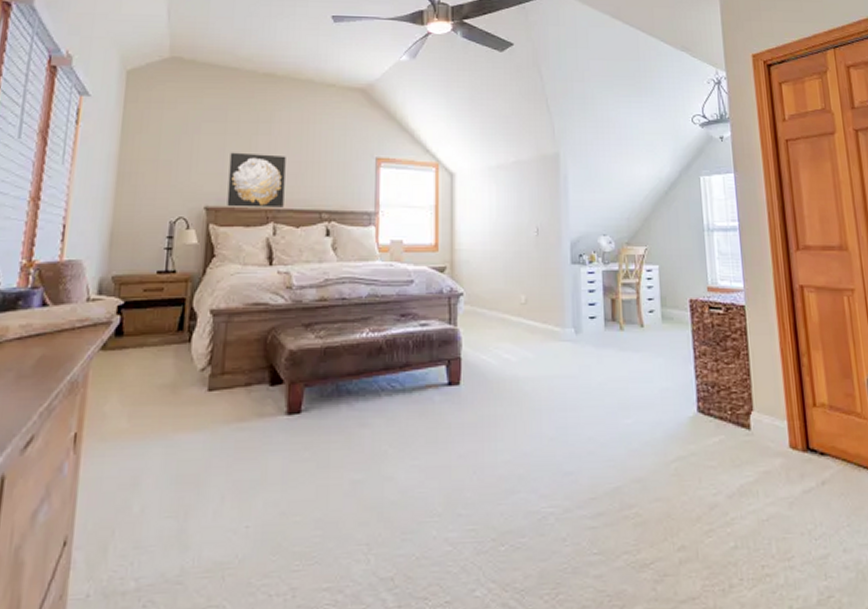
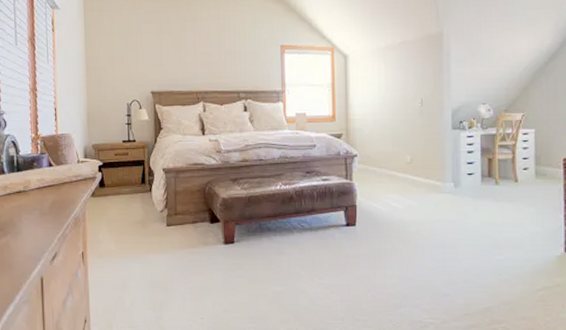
wall art: present [227,152,286,207] -> none [166,47,210,91]

